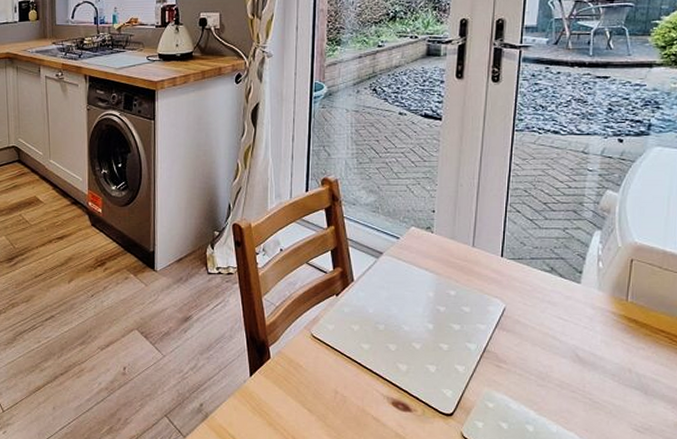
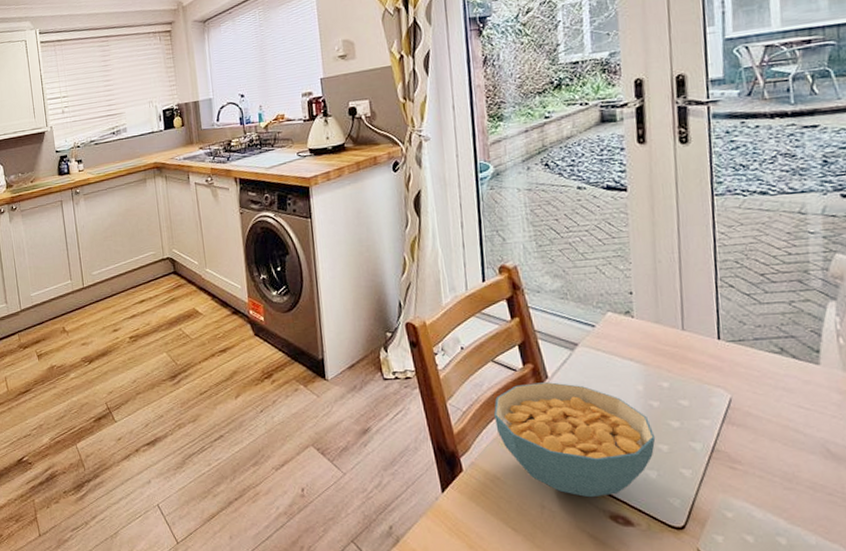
cereal bowl: none [303,285,439,386] -> present [494,382,656,498]

